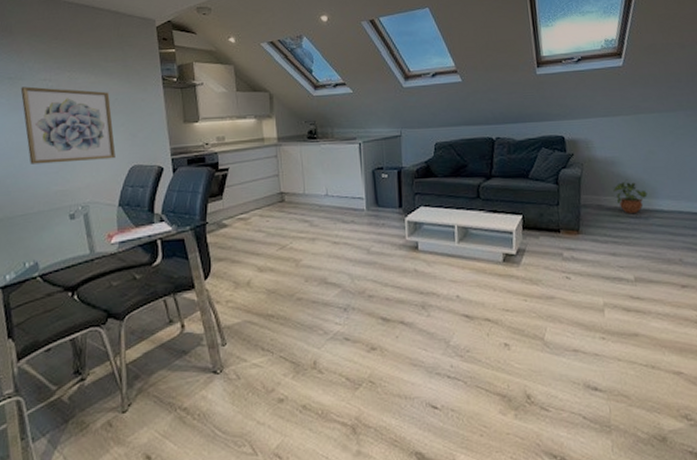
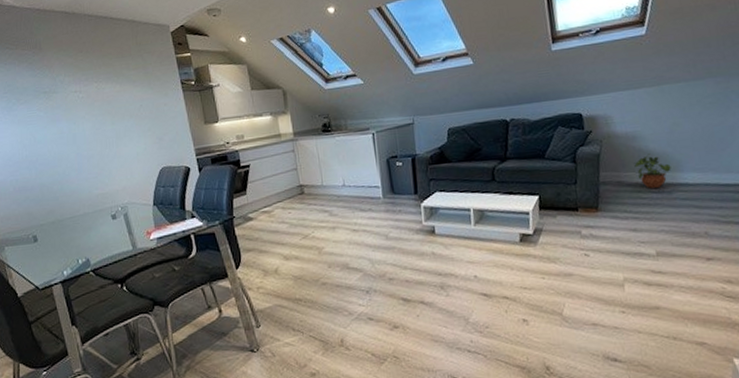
wall art: present [20,86,116,164] -> none [55,99,146,171]

